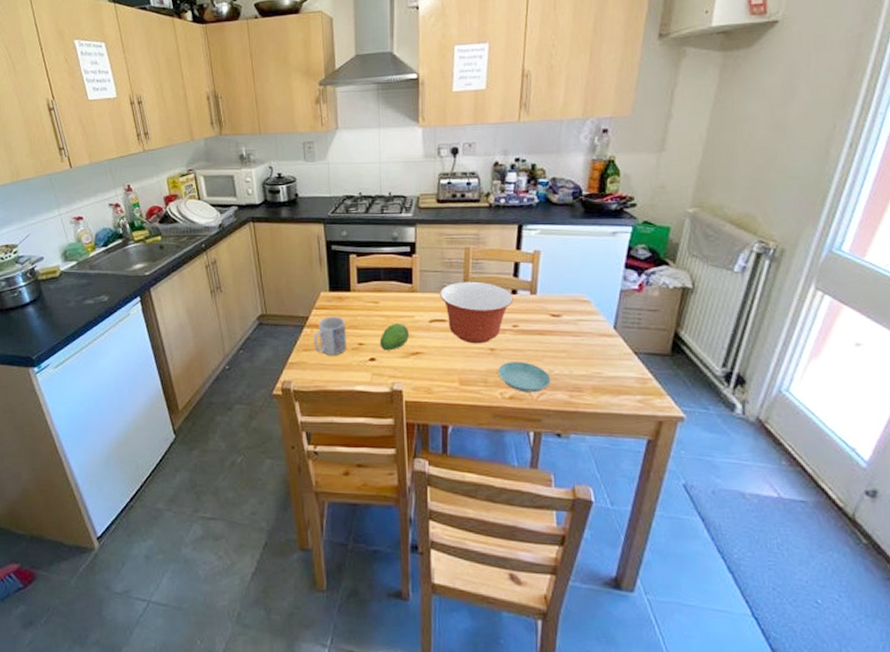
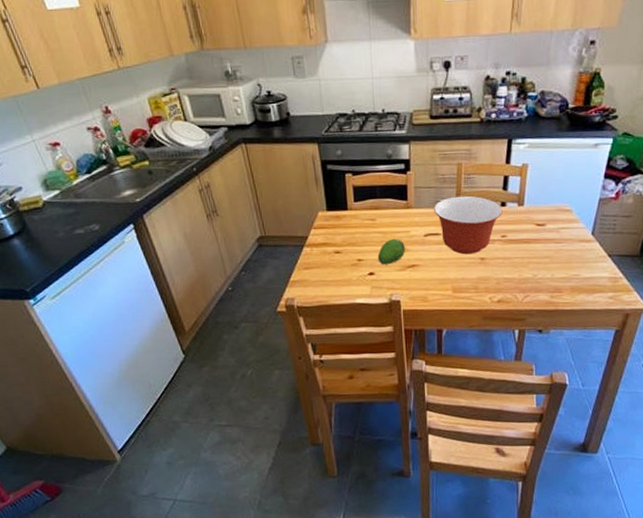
mug: present [313,316,347,356] -> none [313,234,347,273]
saucer: present [498,361,551,393] -> none [488,268,535,296]

